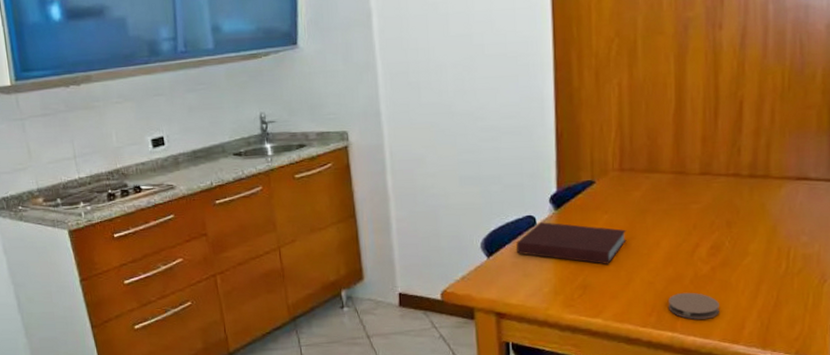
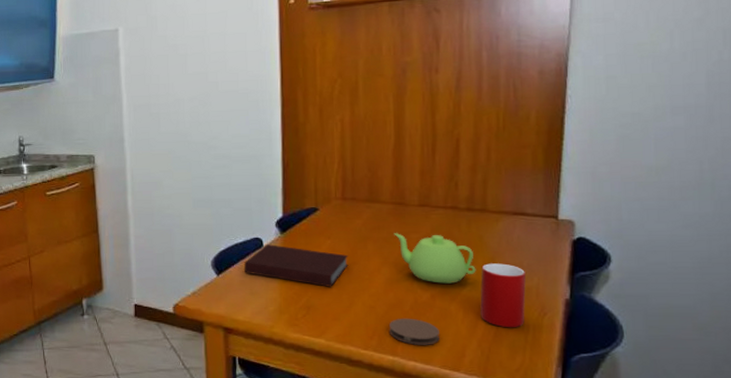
teapot: none [674,204,758,255] -> present [394,233,476,284]
cup: none [761,231,808,297] -> present [480,263,526,328]

